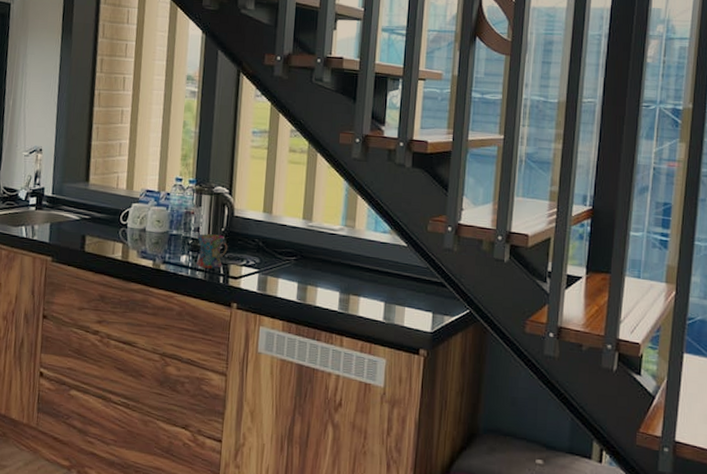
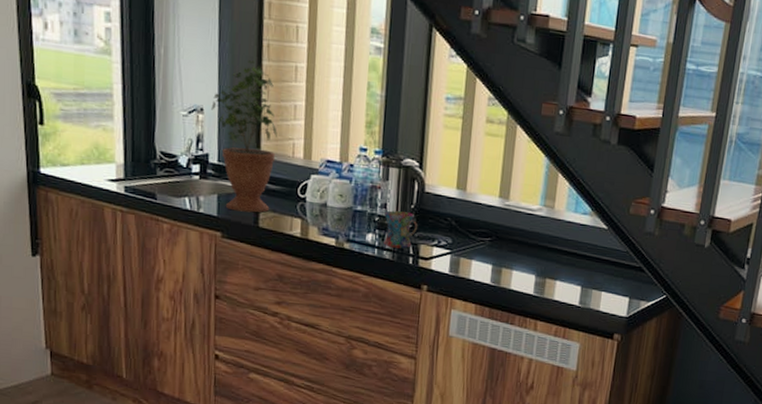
potted plant: none [49,107,104,239] -> present [211,60,277,213]

